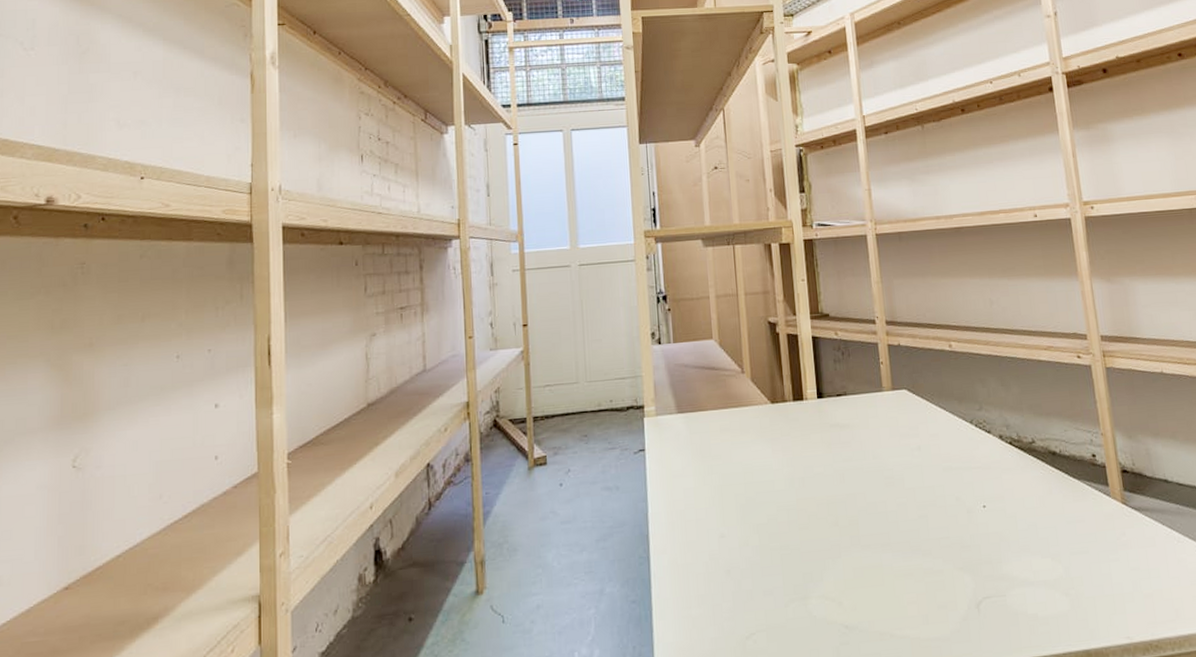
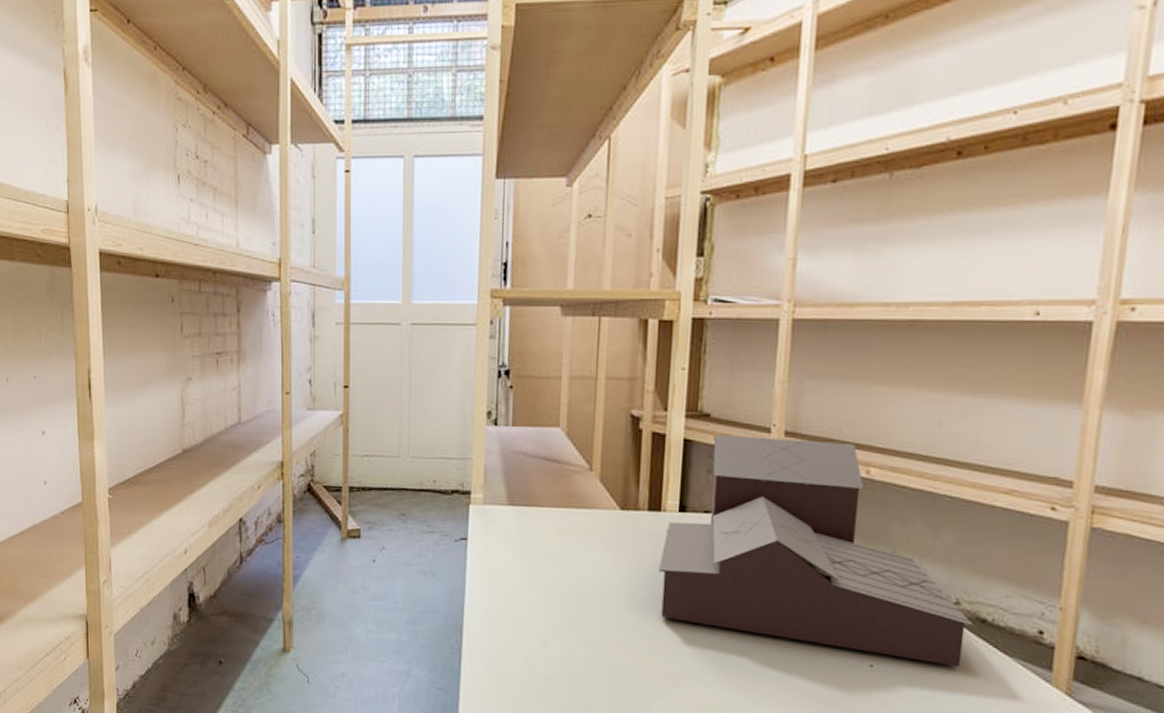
architectural model: none [809,324,1047,496] -> present [659,435,973,667]

